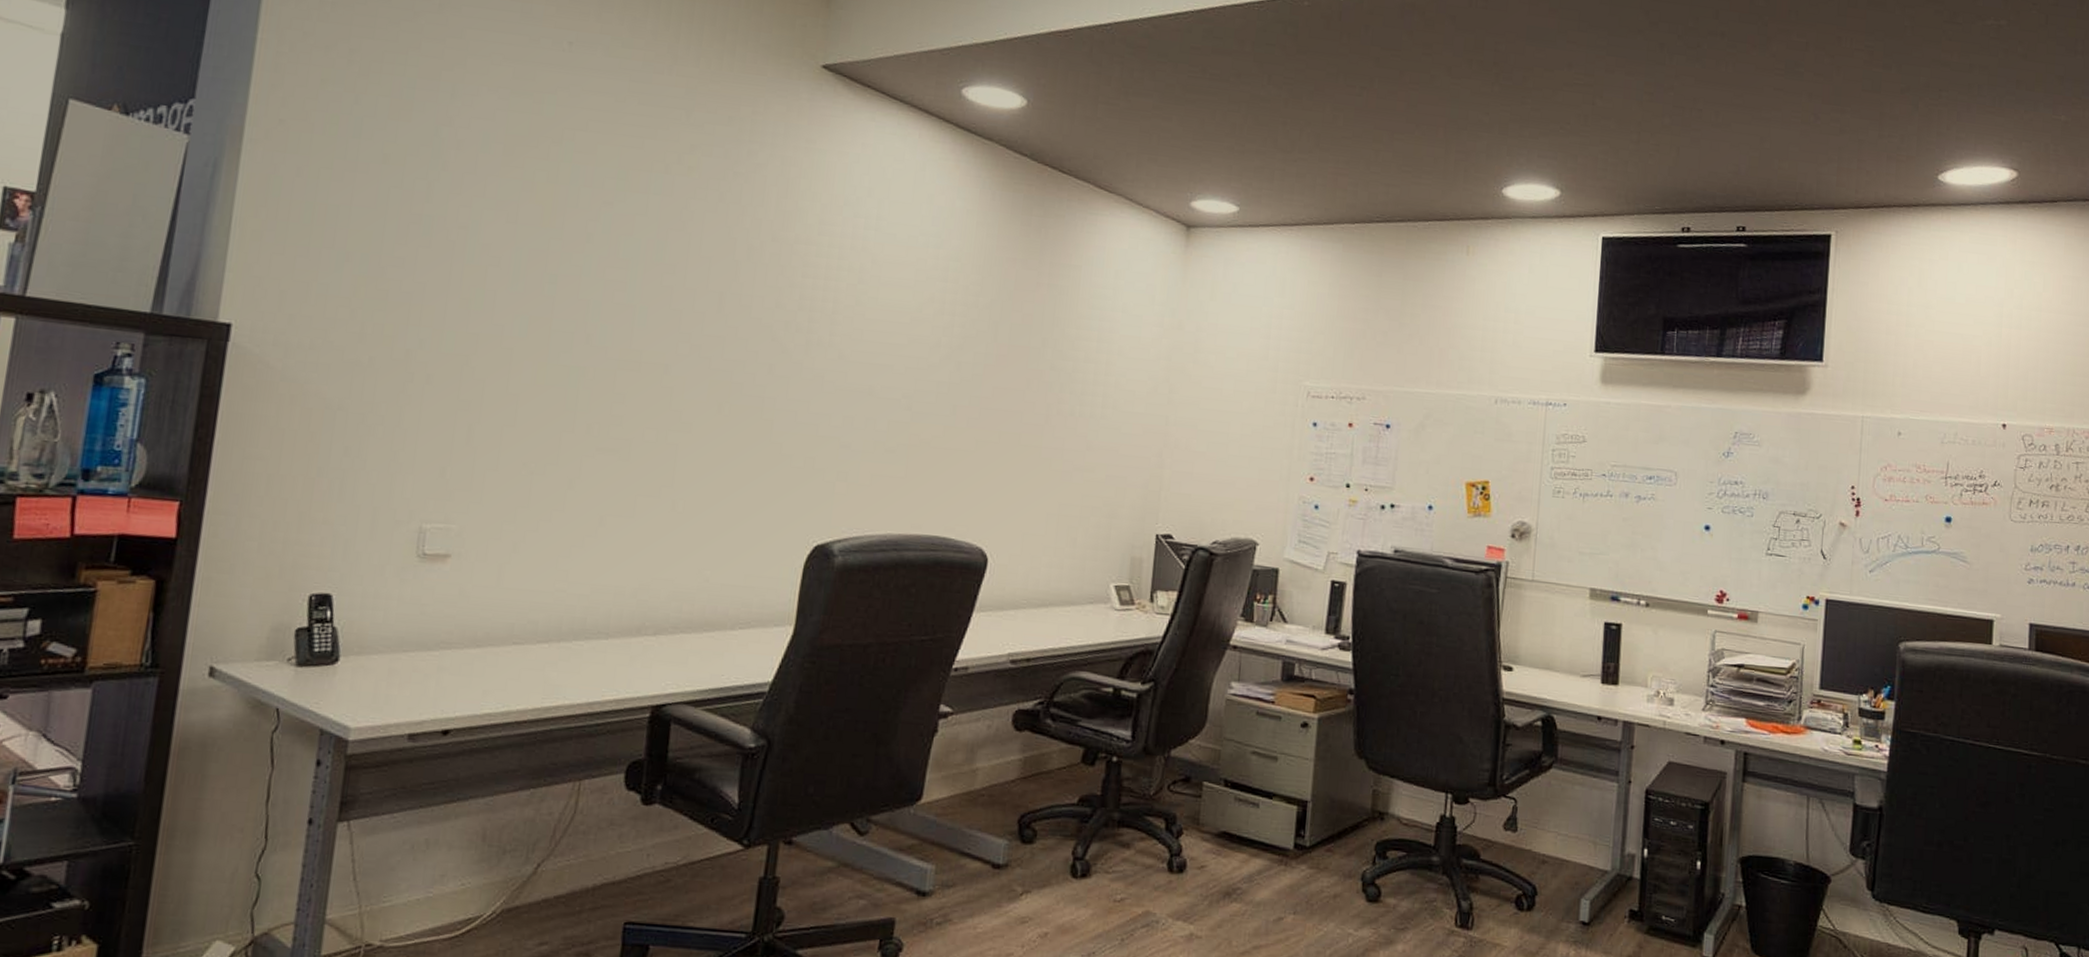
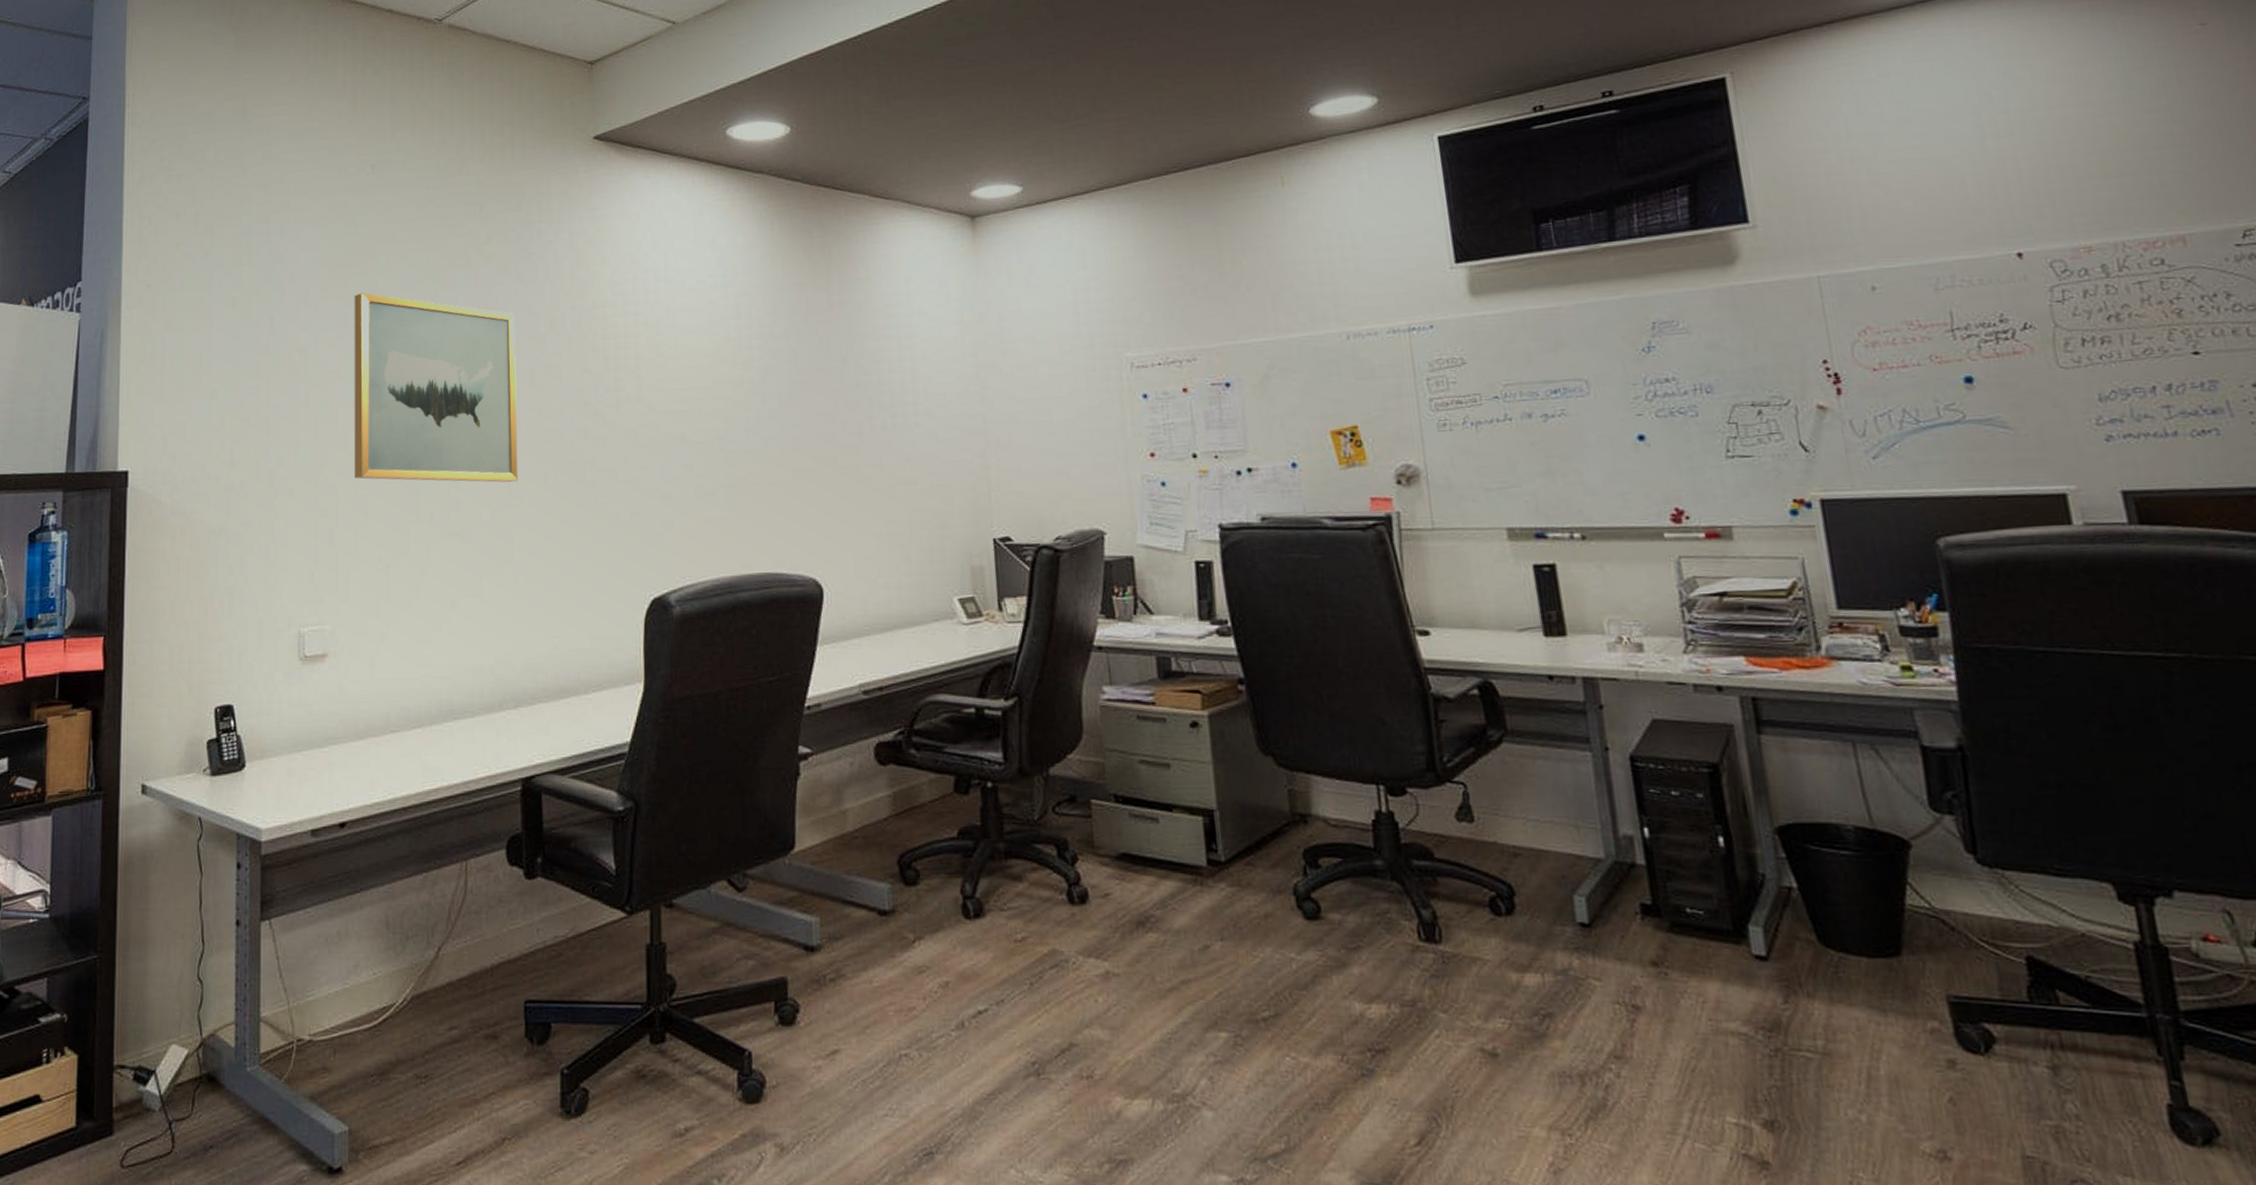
wall art: none [506,178,710,407] -> present [354,292,518,483]

